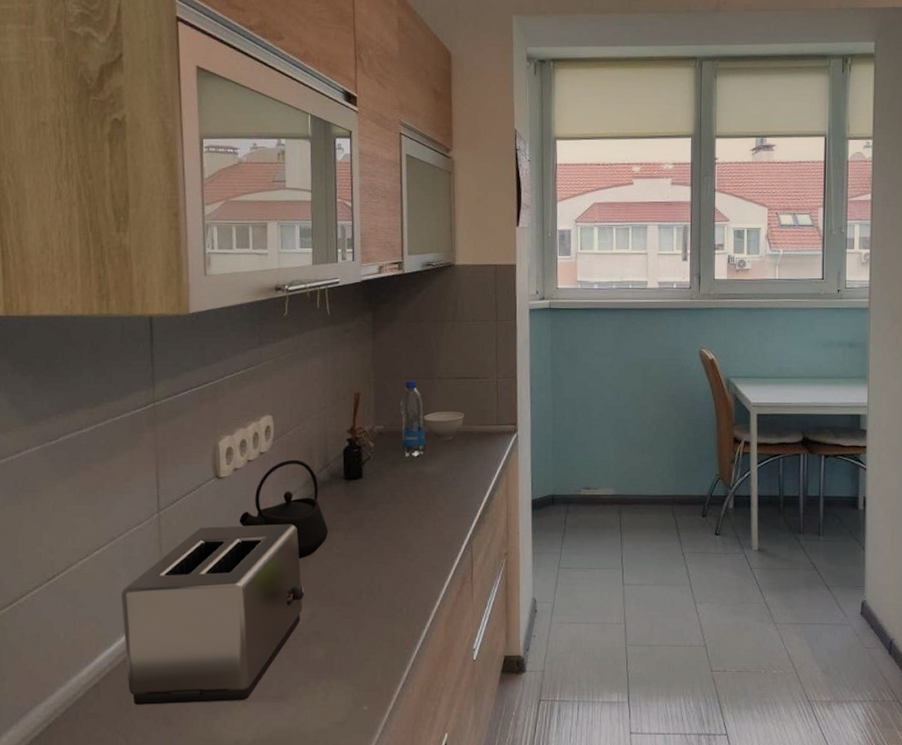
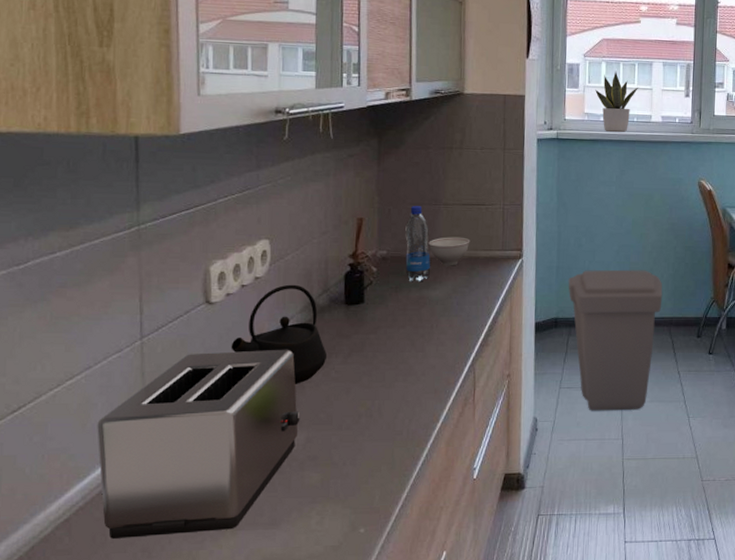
trash can: none [564,444,664,594] -> present [568,269,663,411]
potted plant: none [588,235,634,301] -> present [595,70,639,133]

